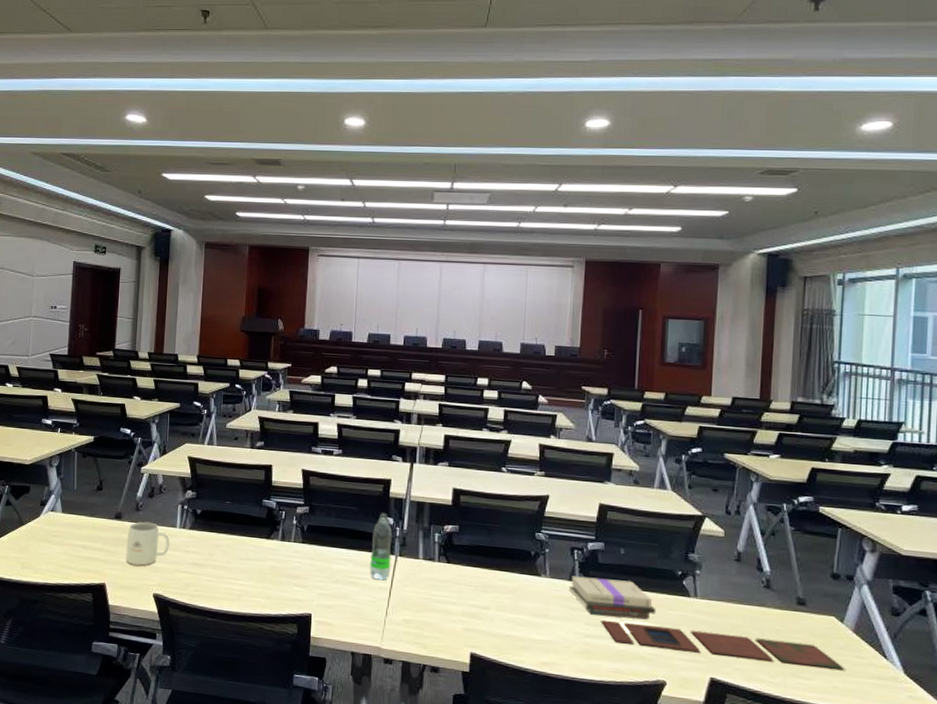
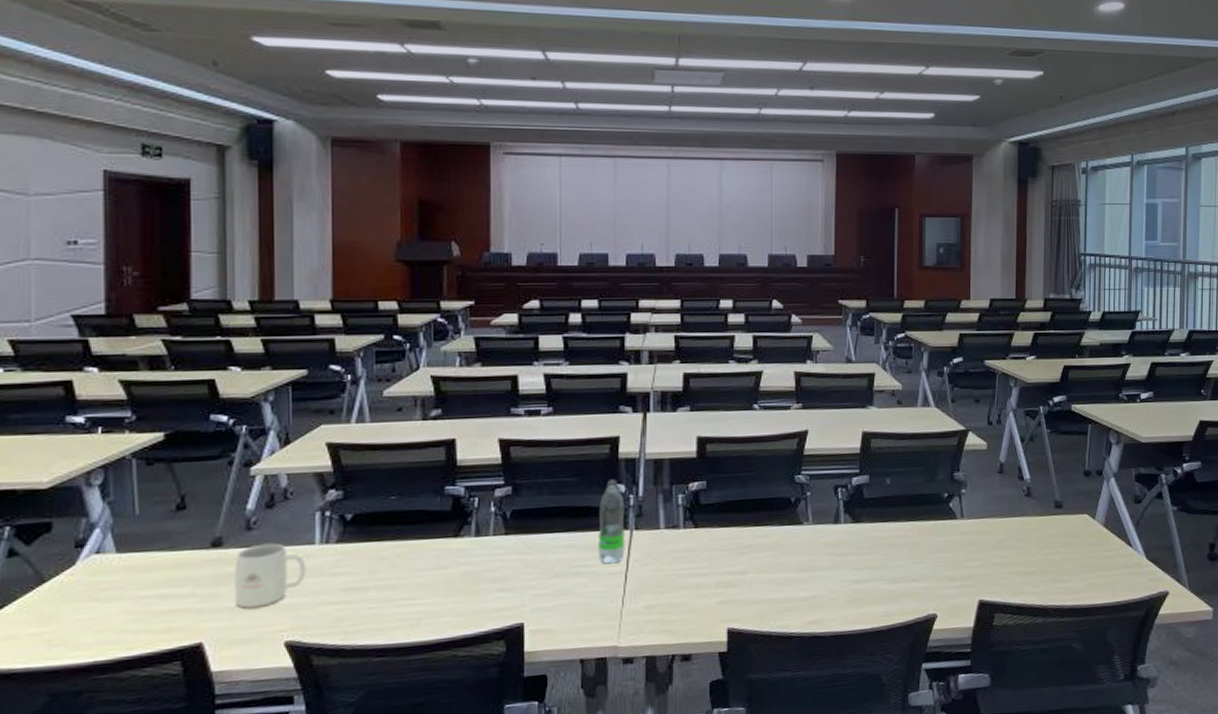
books: present [568,575,656,620] -> none [833,513,925,557]
papers: present [601,619,845,670] -> none [869,545,1098,583]

